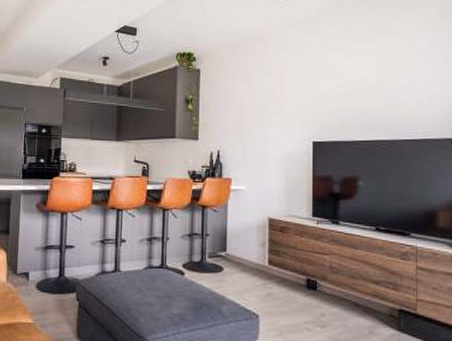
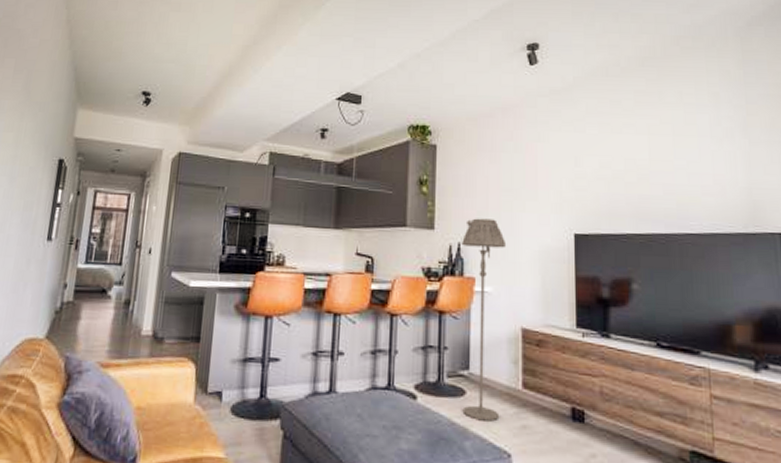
floor lamp: none [220,130,258,291] -> present [462,218,507,422]

